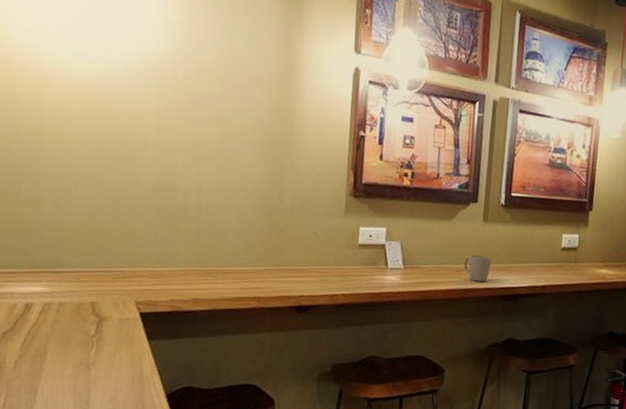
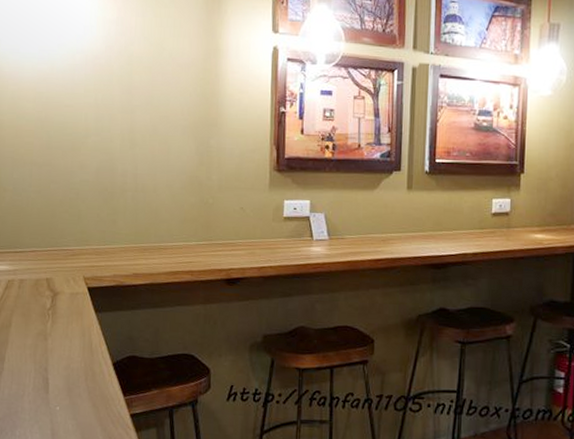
mug: present [463,255,492,282] -> none [389,223,419,251]

